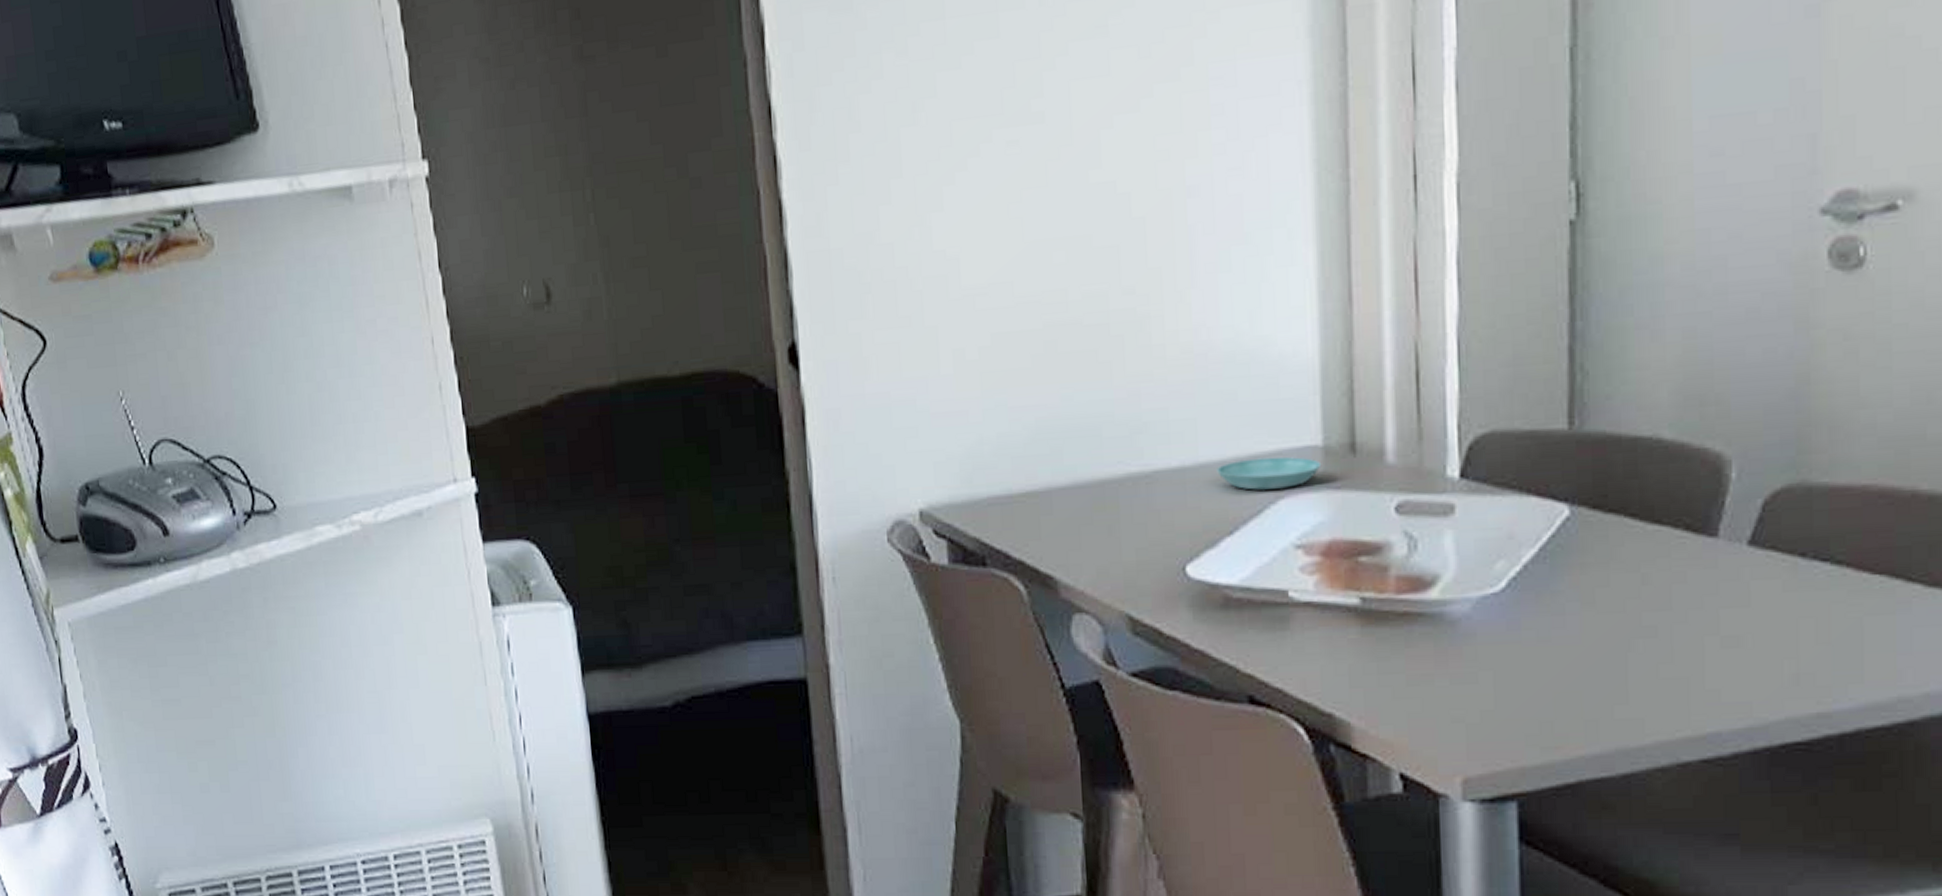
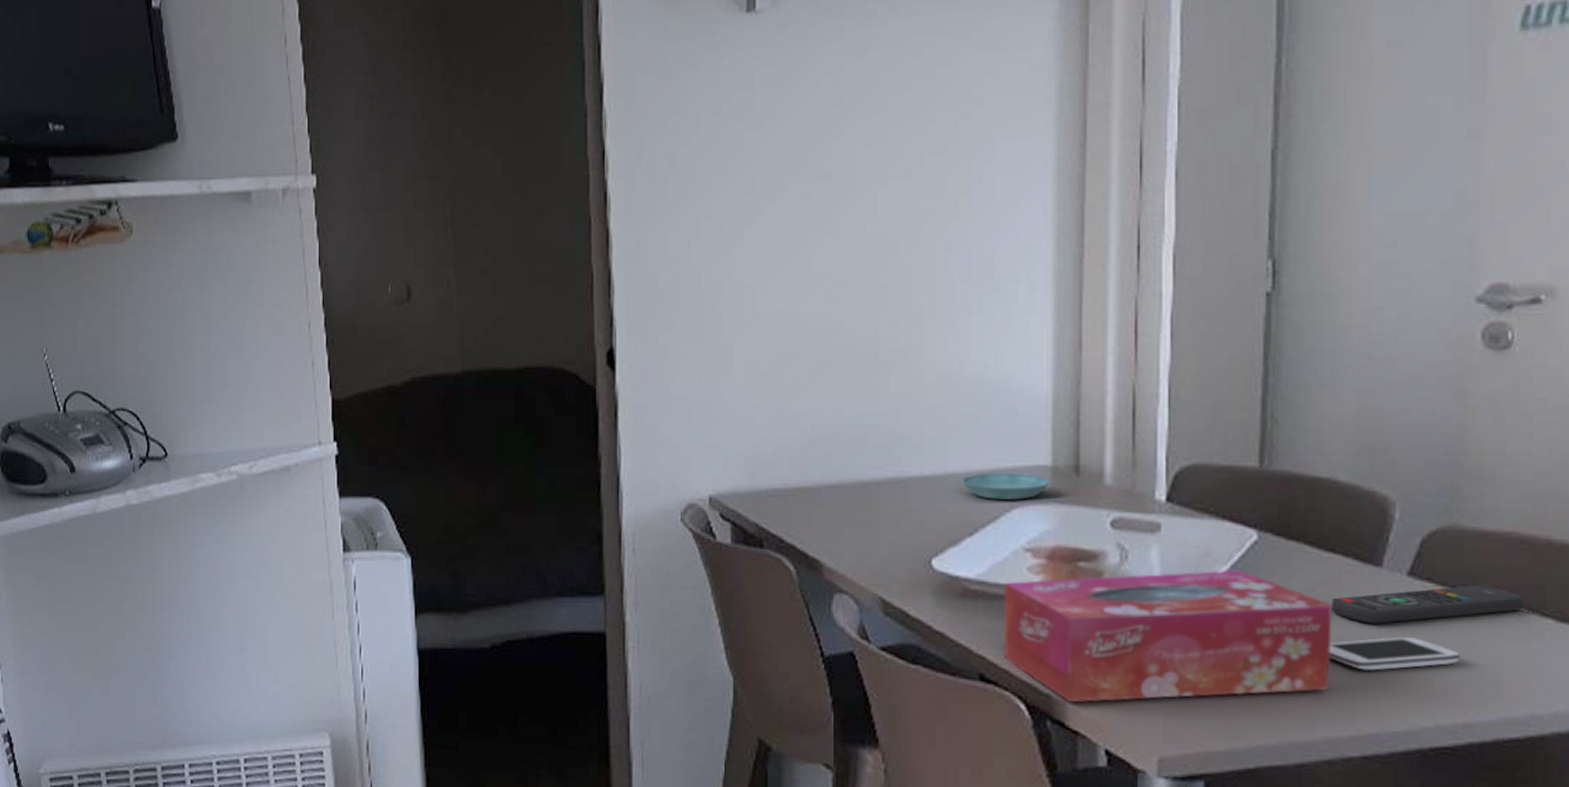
tissue box: none [1273,552,1662,722] -> present [1003,570,1332,703]
smartphone: none [1658,617,1813,660] -> present [1329,637,1460,671]
remote control: none [1660,551,1887,605] -> present [1332,586,1525,624]

